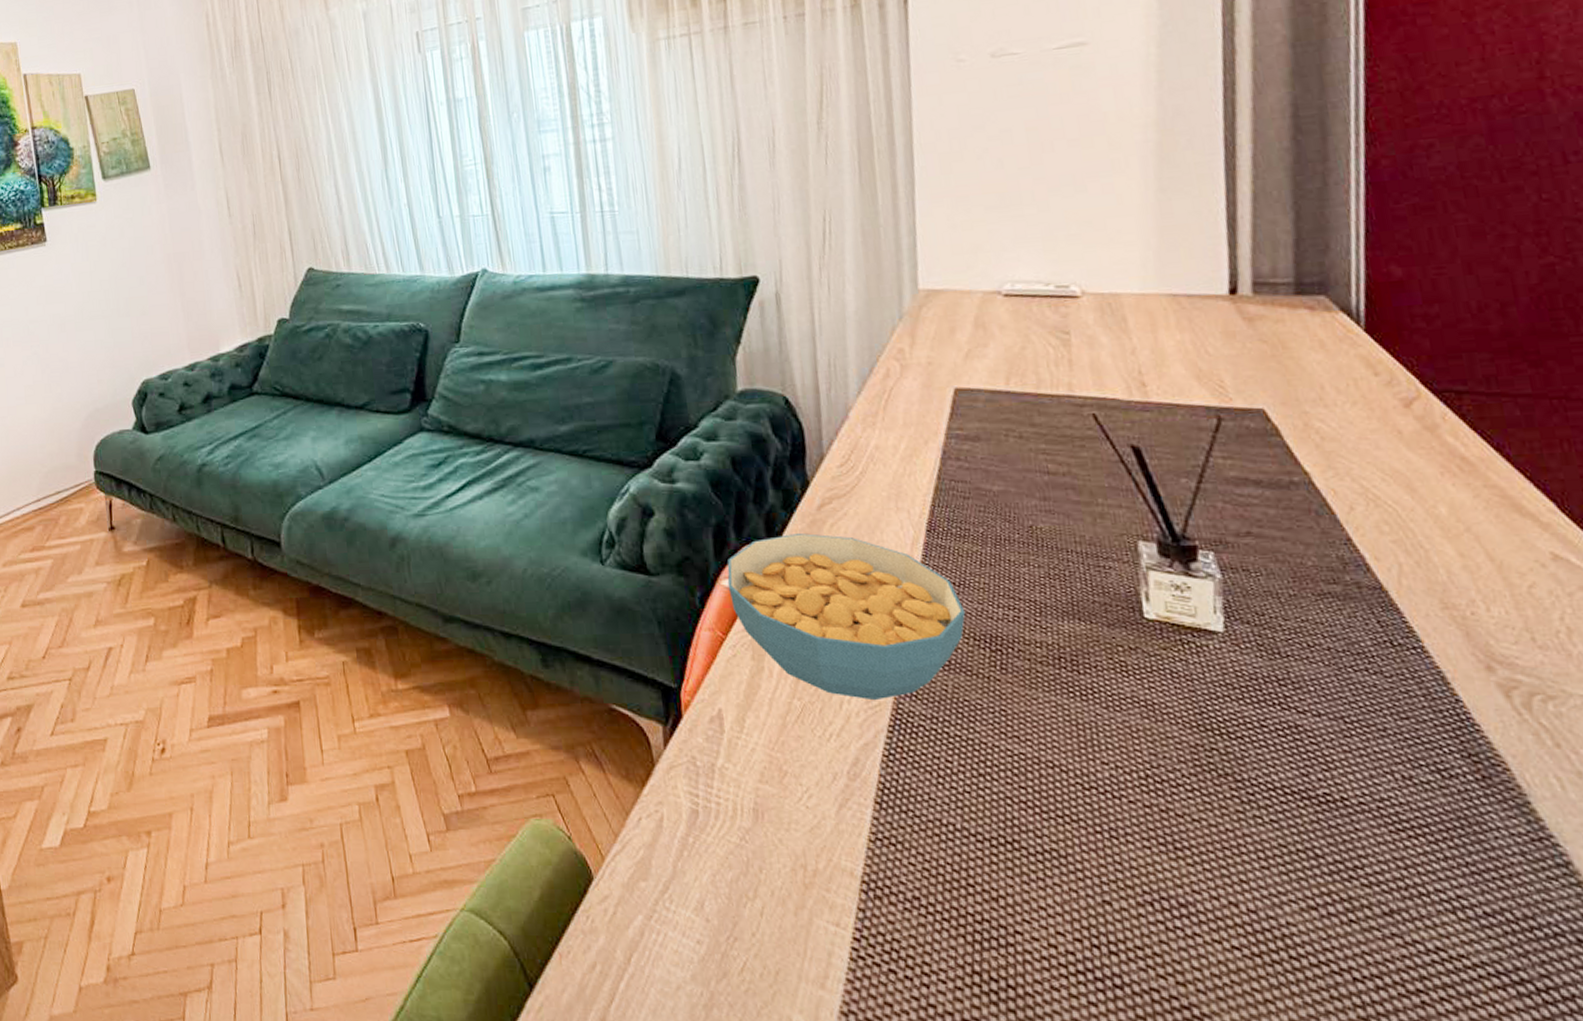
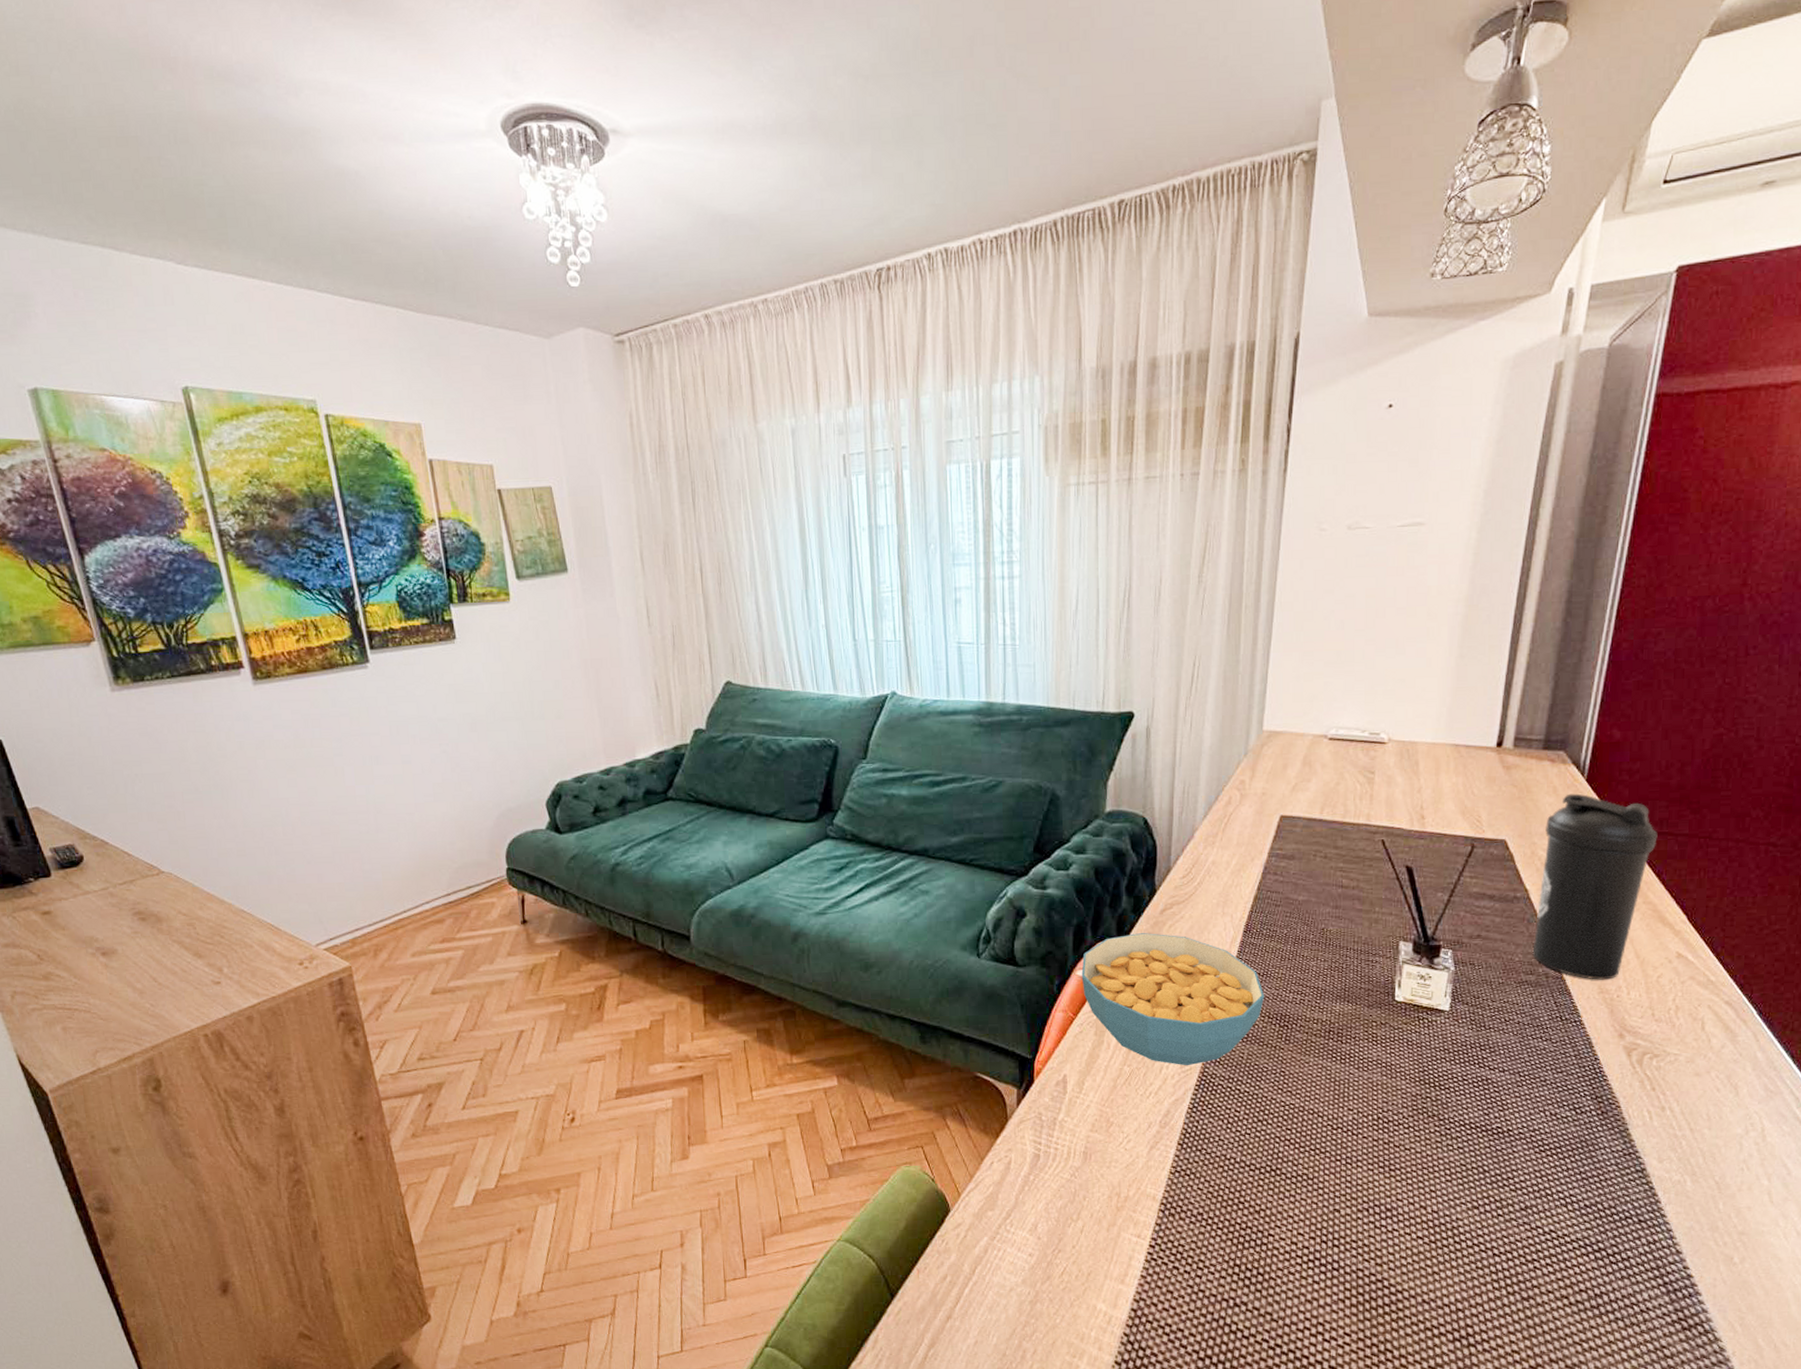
water bottle: none [1317,347,1487,591] -> present [1532,793,1658,980]

